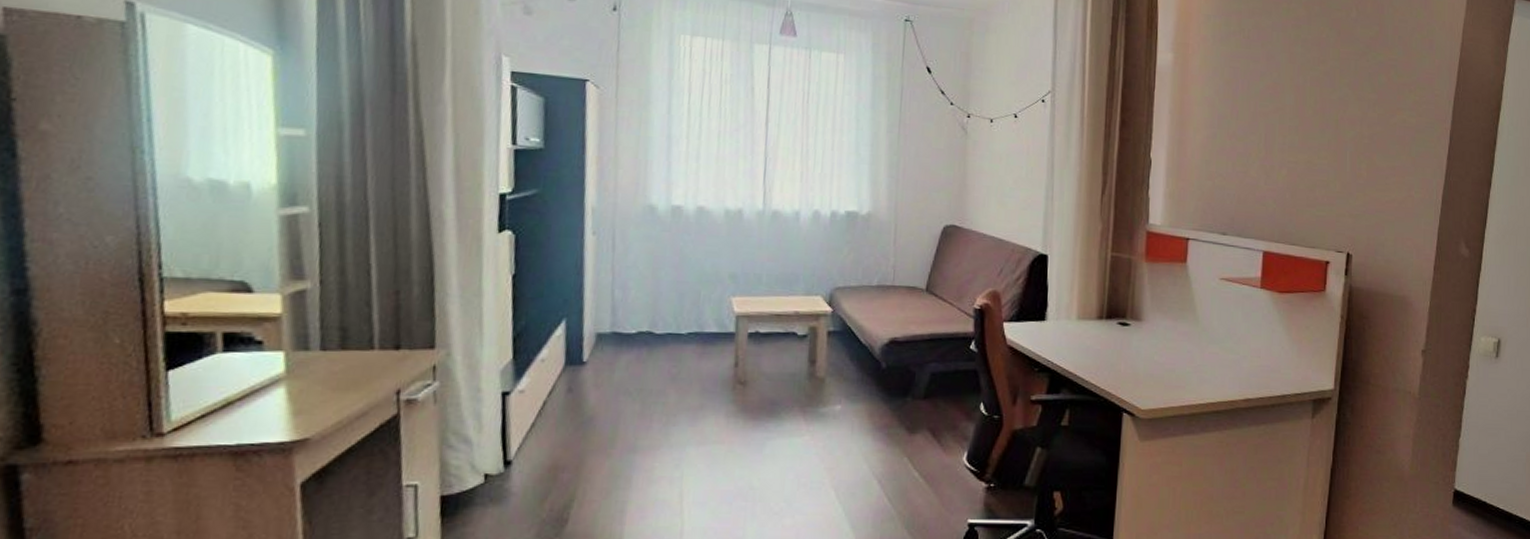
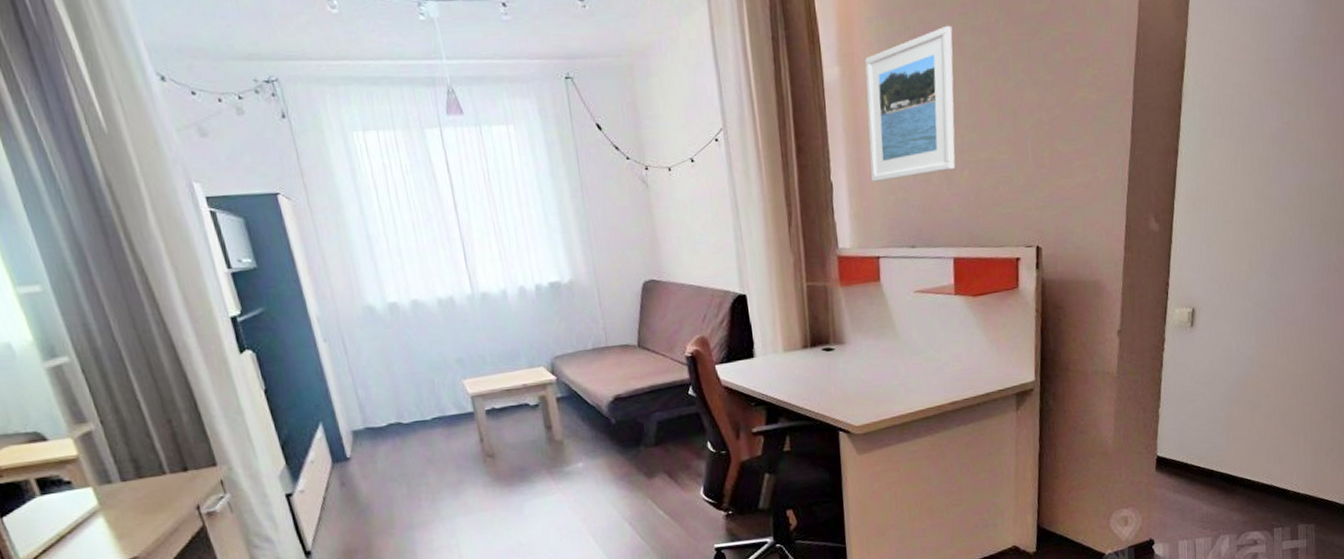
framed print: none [1190,34,1285,166] -> present [864,25,956,182]

